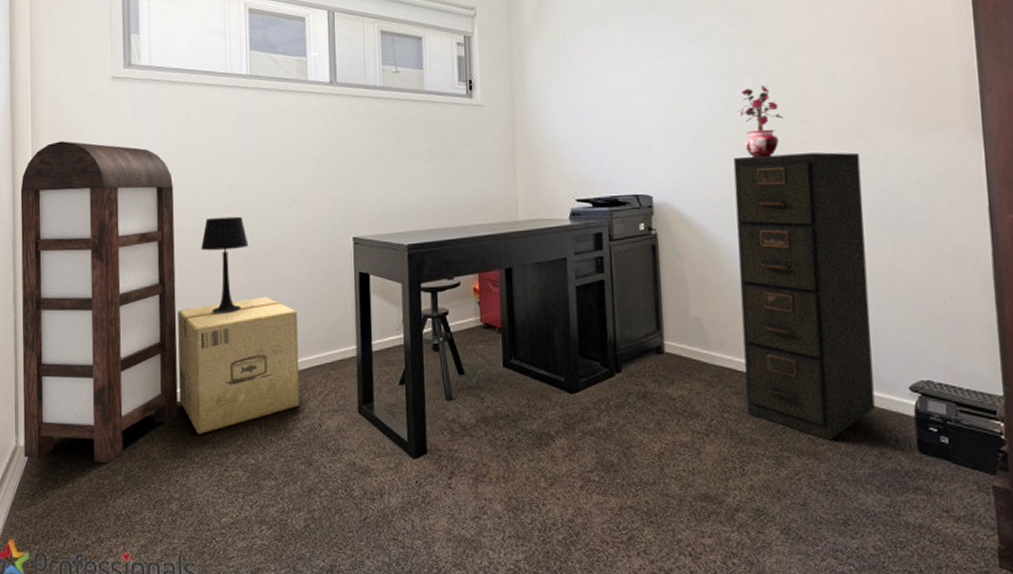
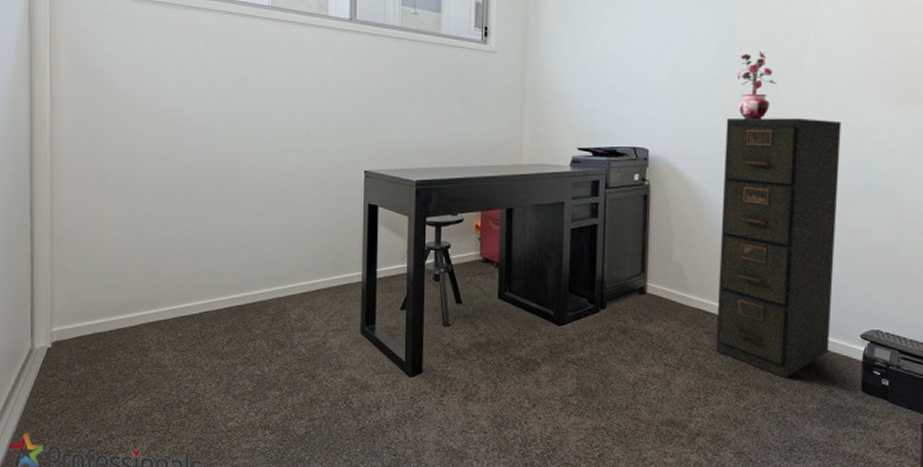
bookshelf: present [20,141,178,463] -> none [38,59,192,368]
cardboard box: present [178,296,300,434] -> none [191,221,307,346]
table lamp: present [201,216,249,314] -> none [217,143,263,236]

